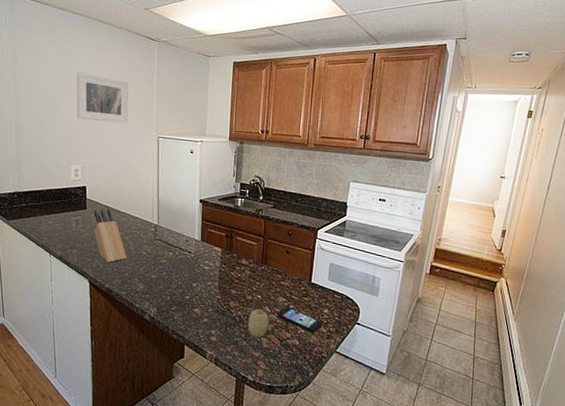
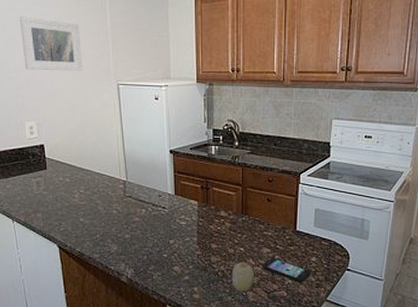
knife block: present [93,208,127,263] -> none [55,166,97,225]

